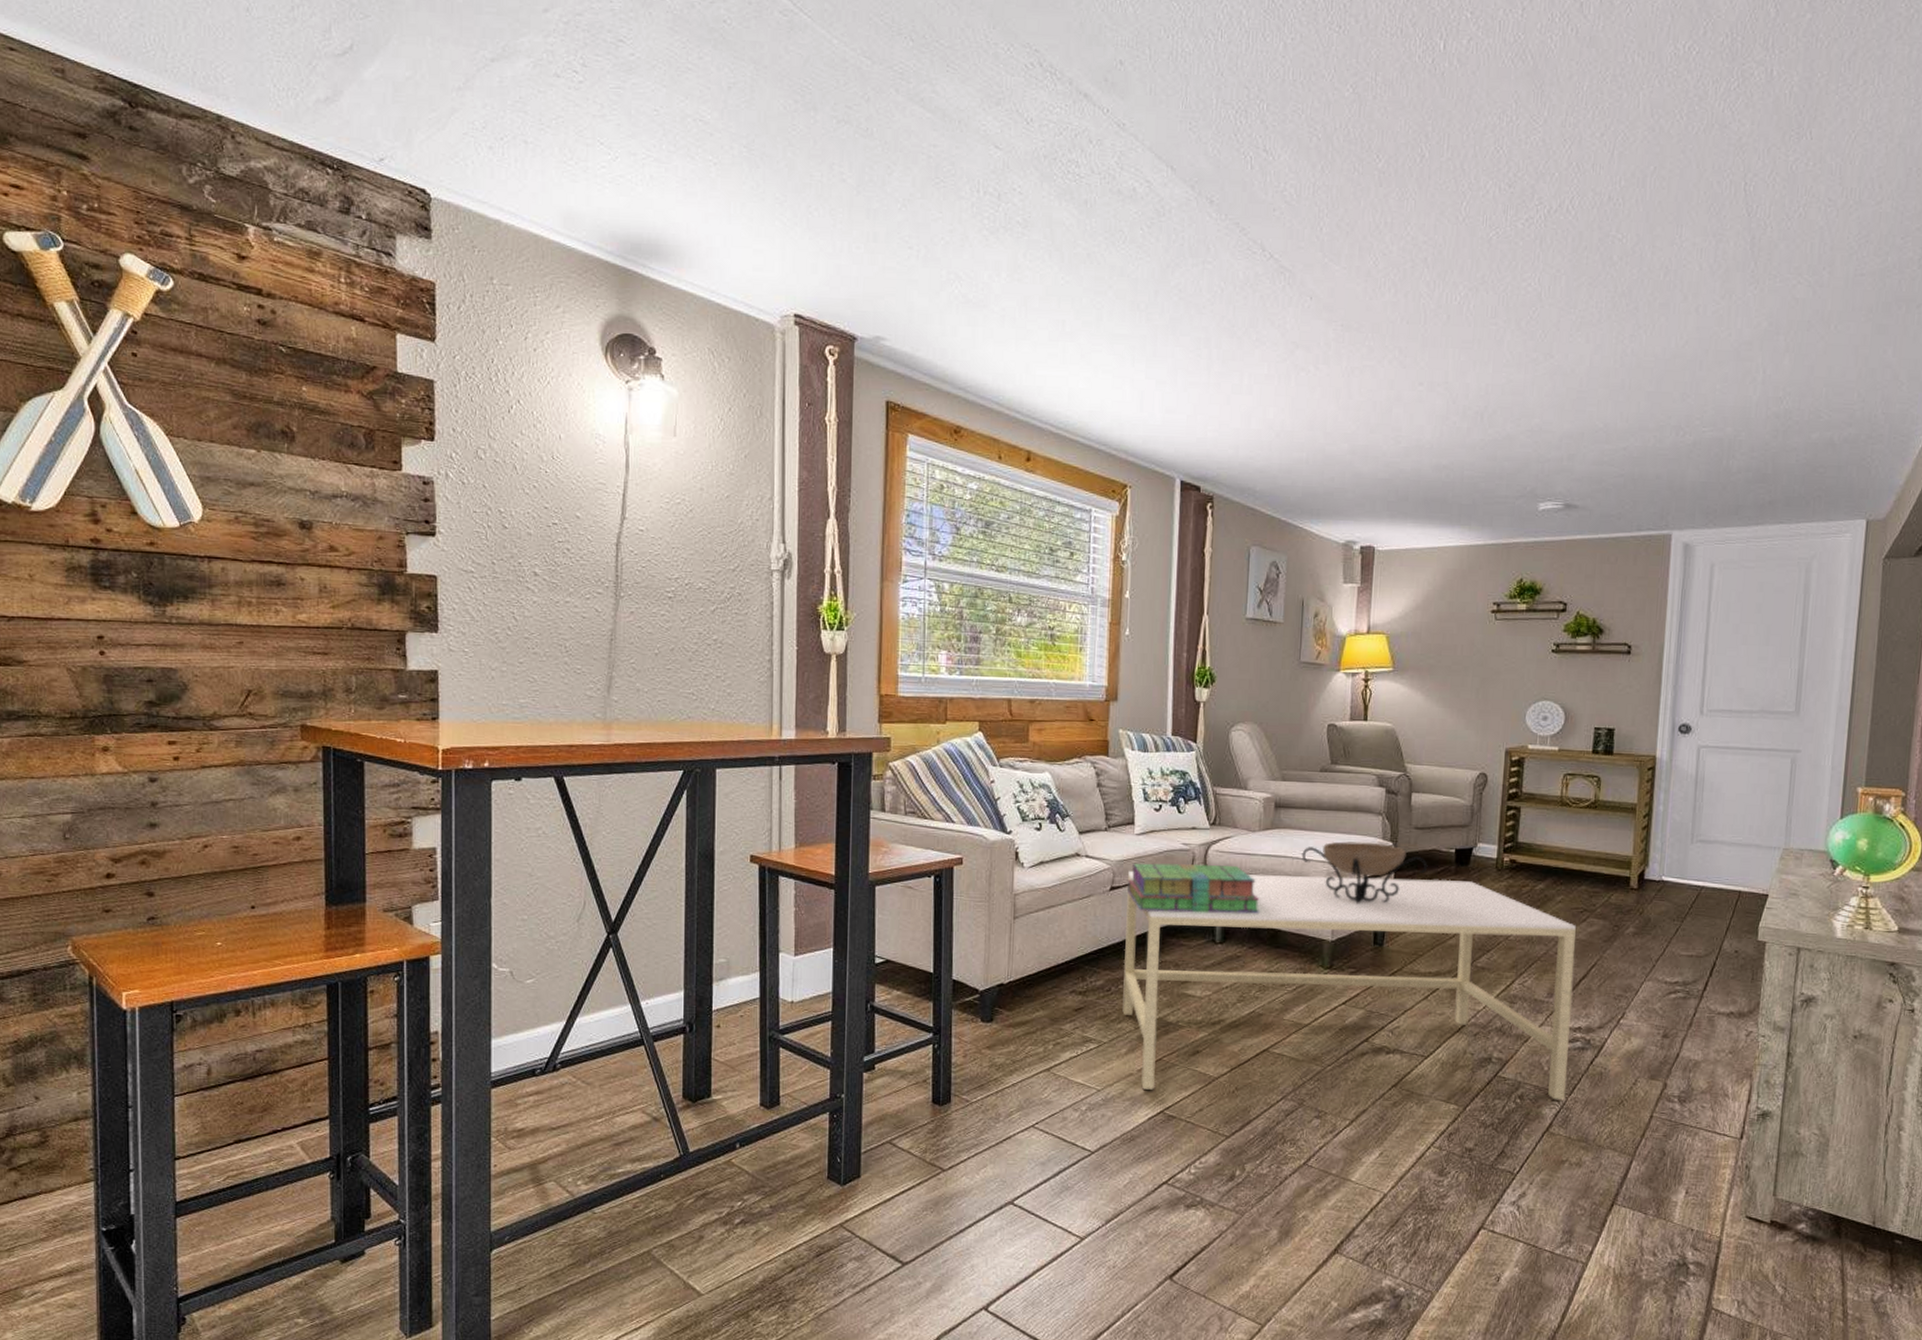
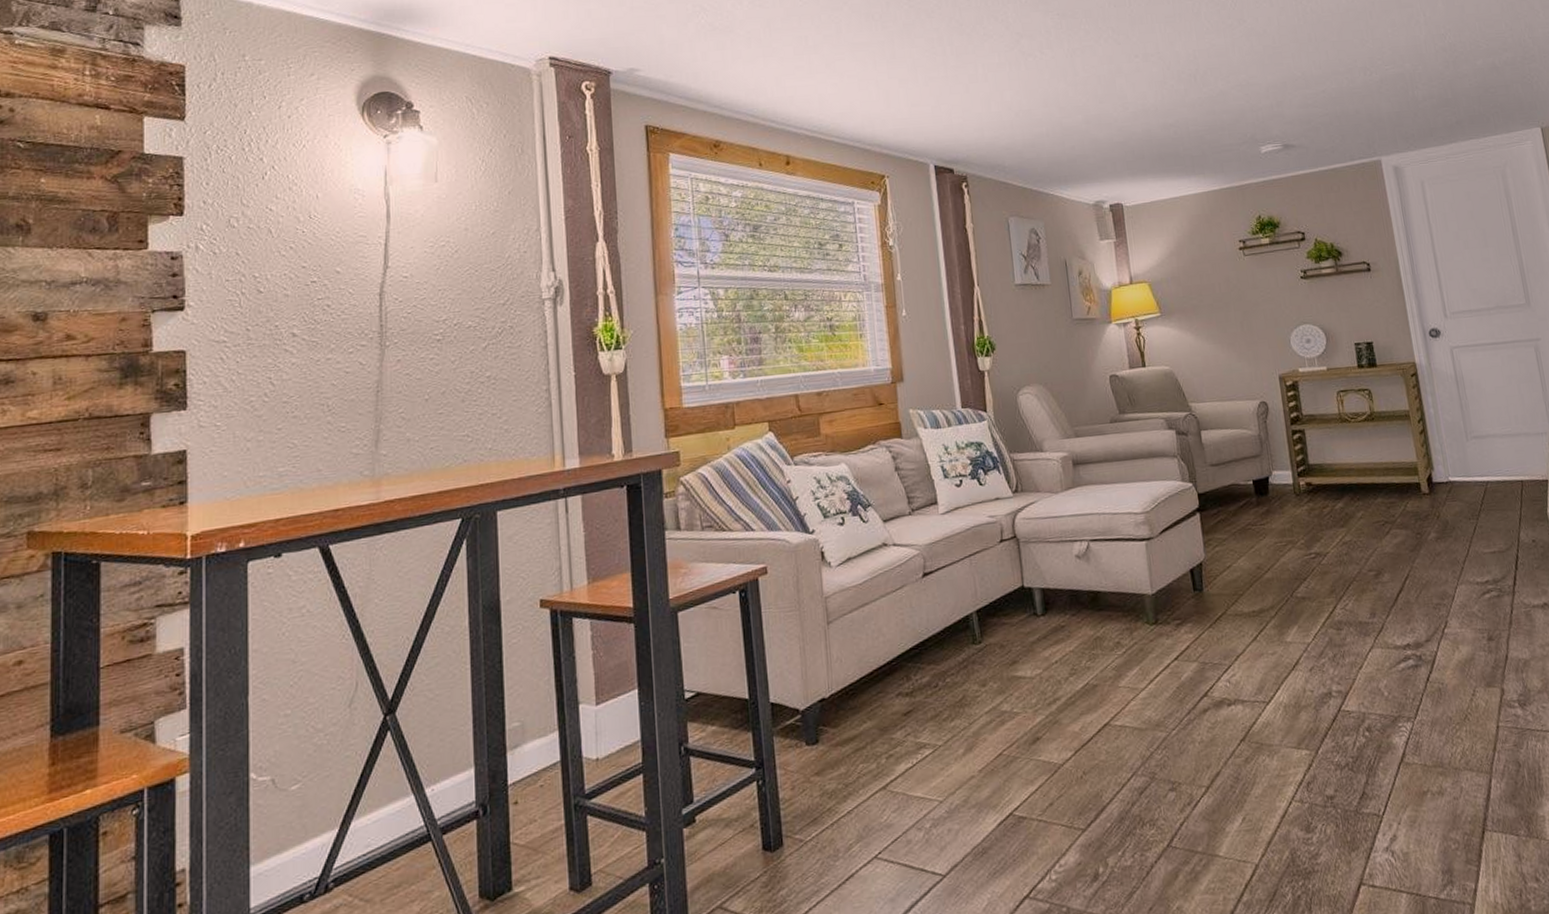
coffee table: present [1122,870,1576,1101] -> none [939,510,1412,792]
stack of books: present [1128,863,1260,914] -> none [940,531,1076,594]
decorative bowl: present [1302,841,1428,904] -> none [1107,486,1230,552]

